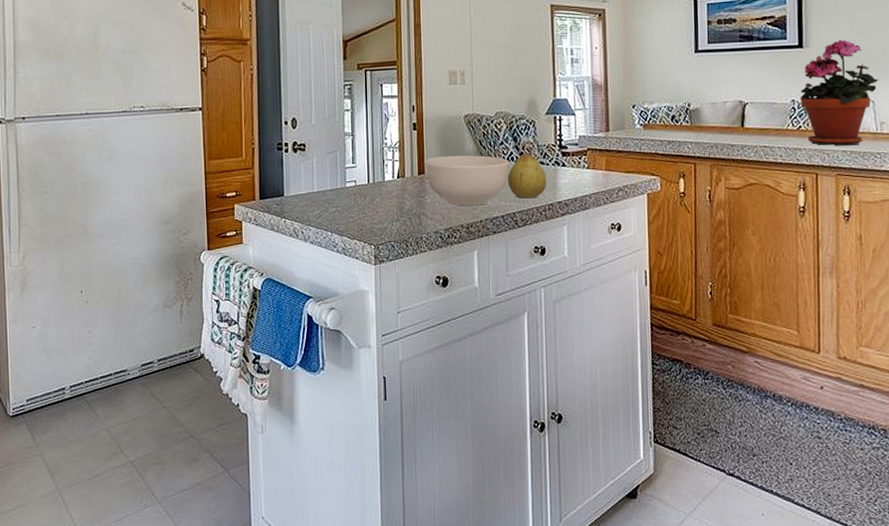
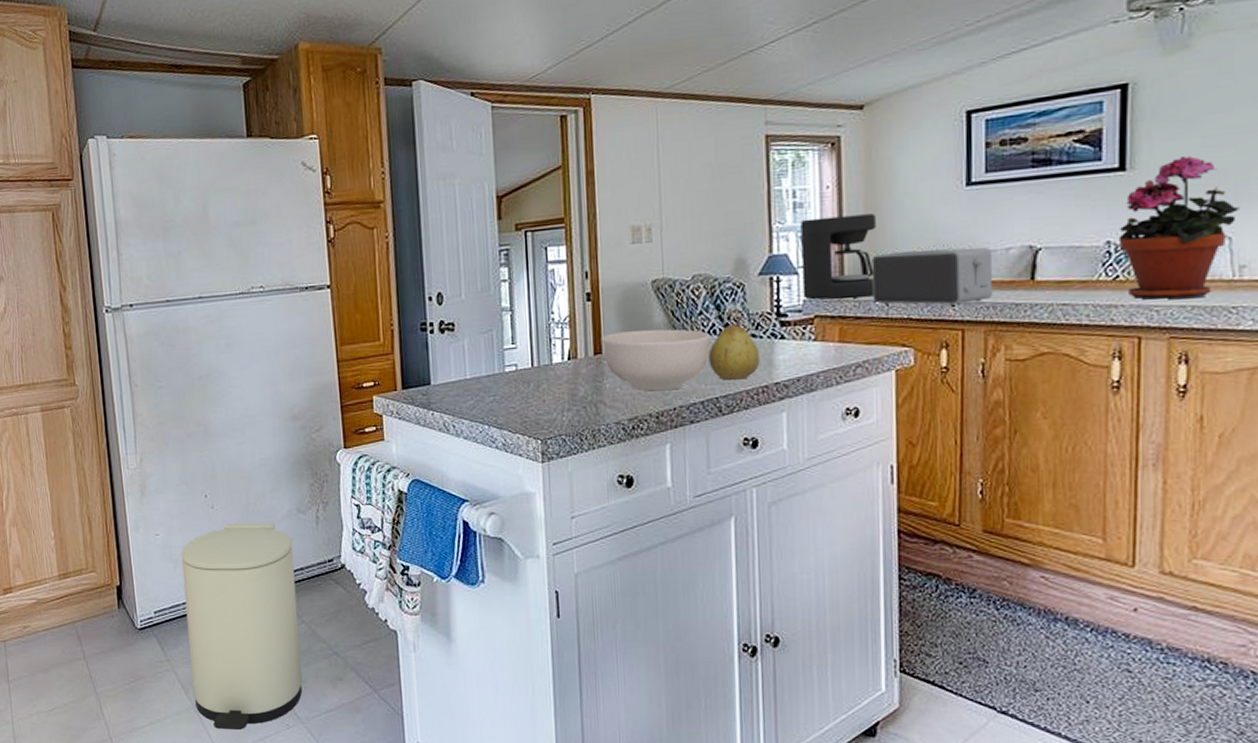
pedal bin: none [55,316,161,512] -> present [180,523,303,731]
coffee maker: none [576,70,631,137] -> present [800,213,876,301]
toaster: none [628,100,716,144] -> present [871,247,994,305]

